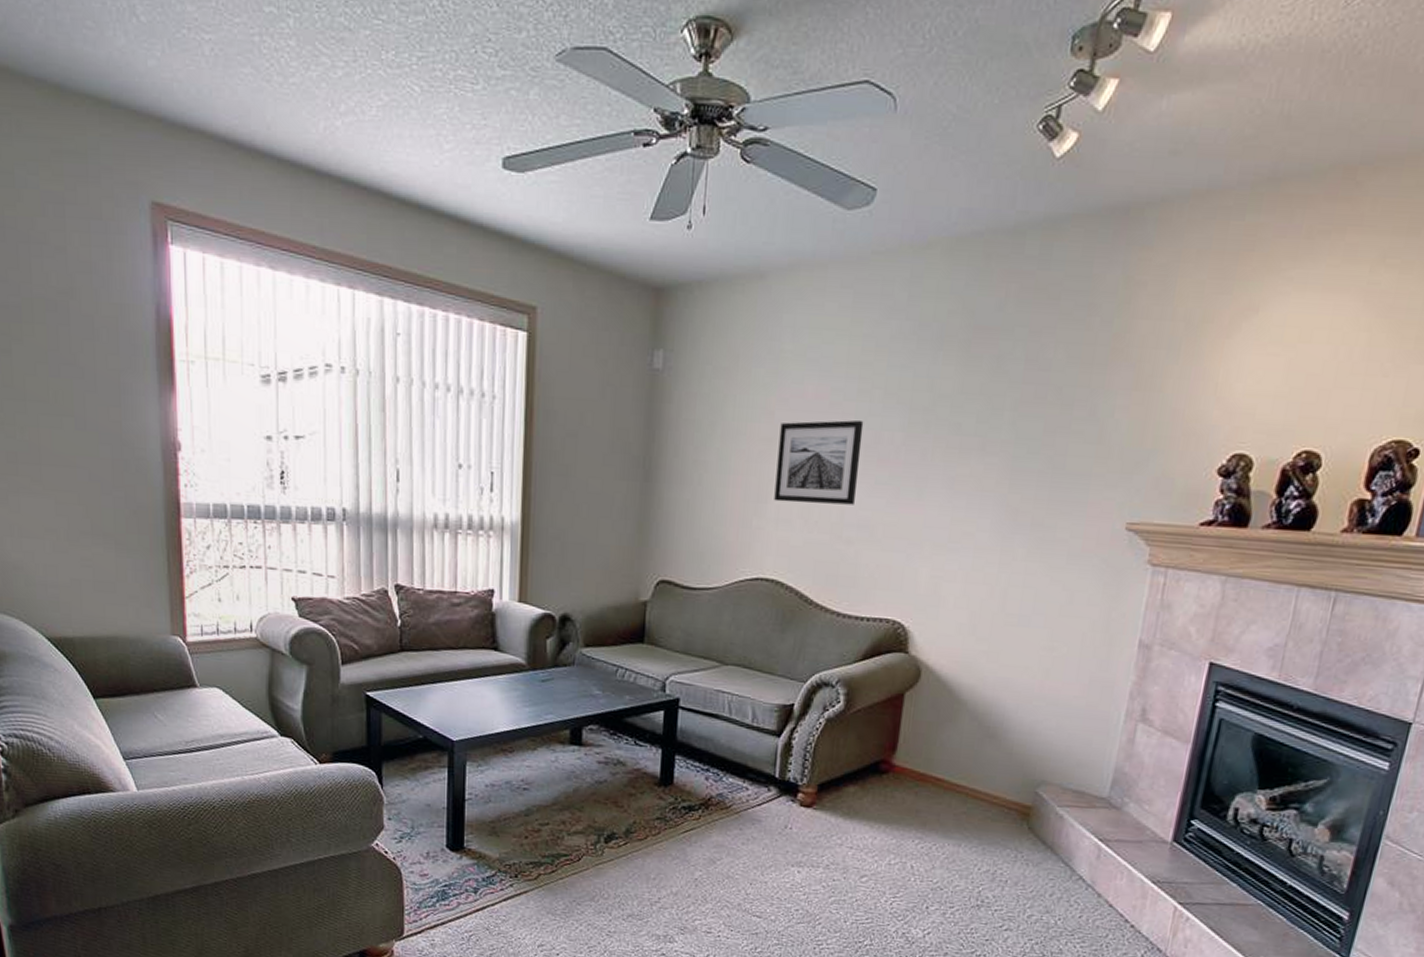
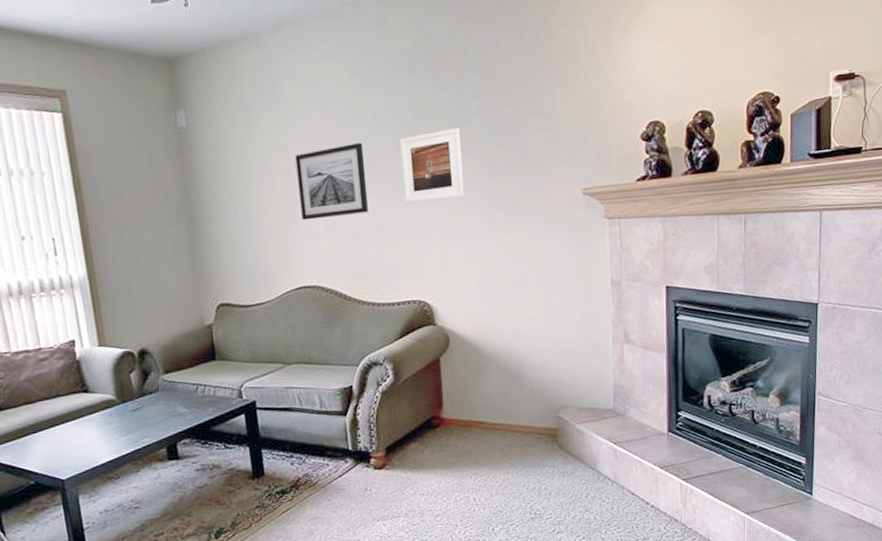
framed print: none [901,421,987,507] -> present [399,128,465,204]

